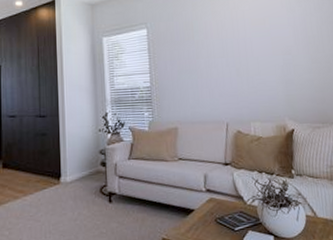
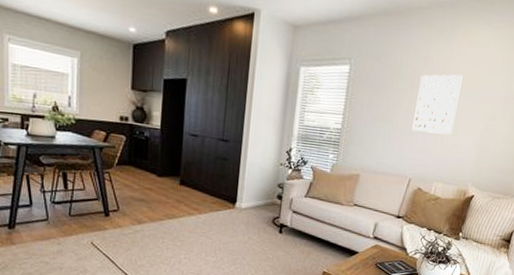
wall art: none [213,20,256,77] -> present [412,74,463,135]

